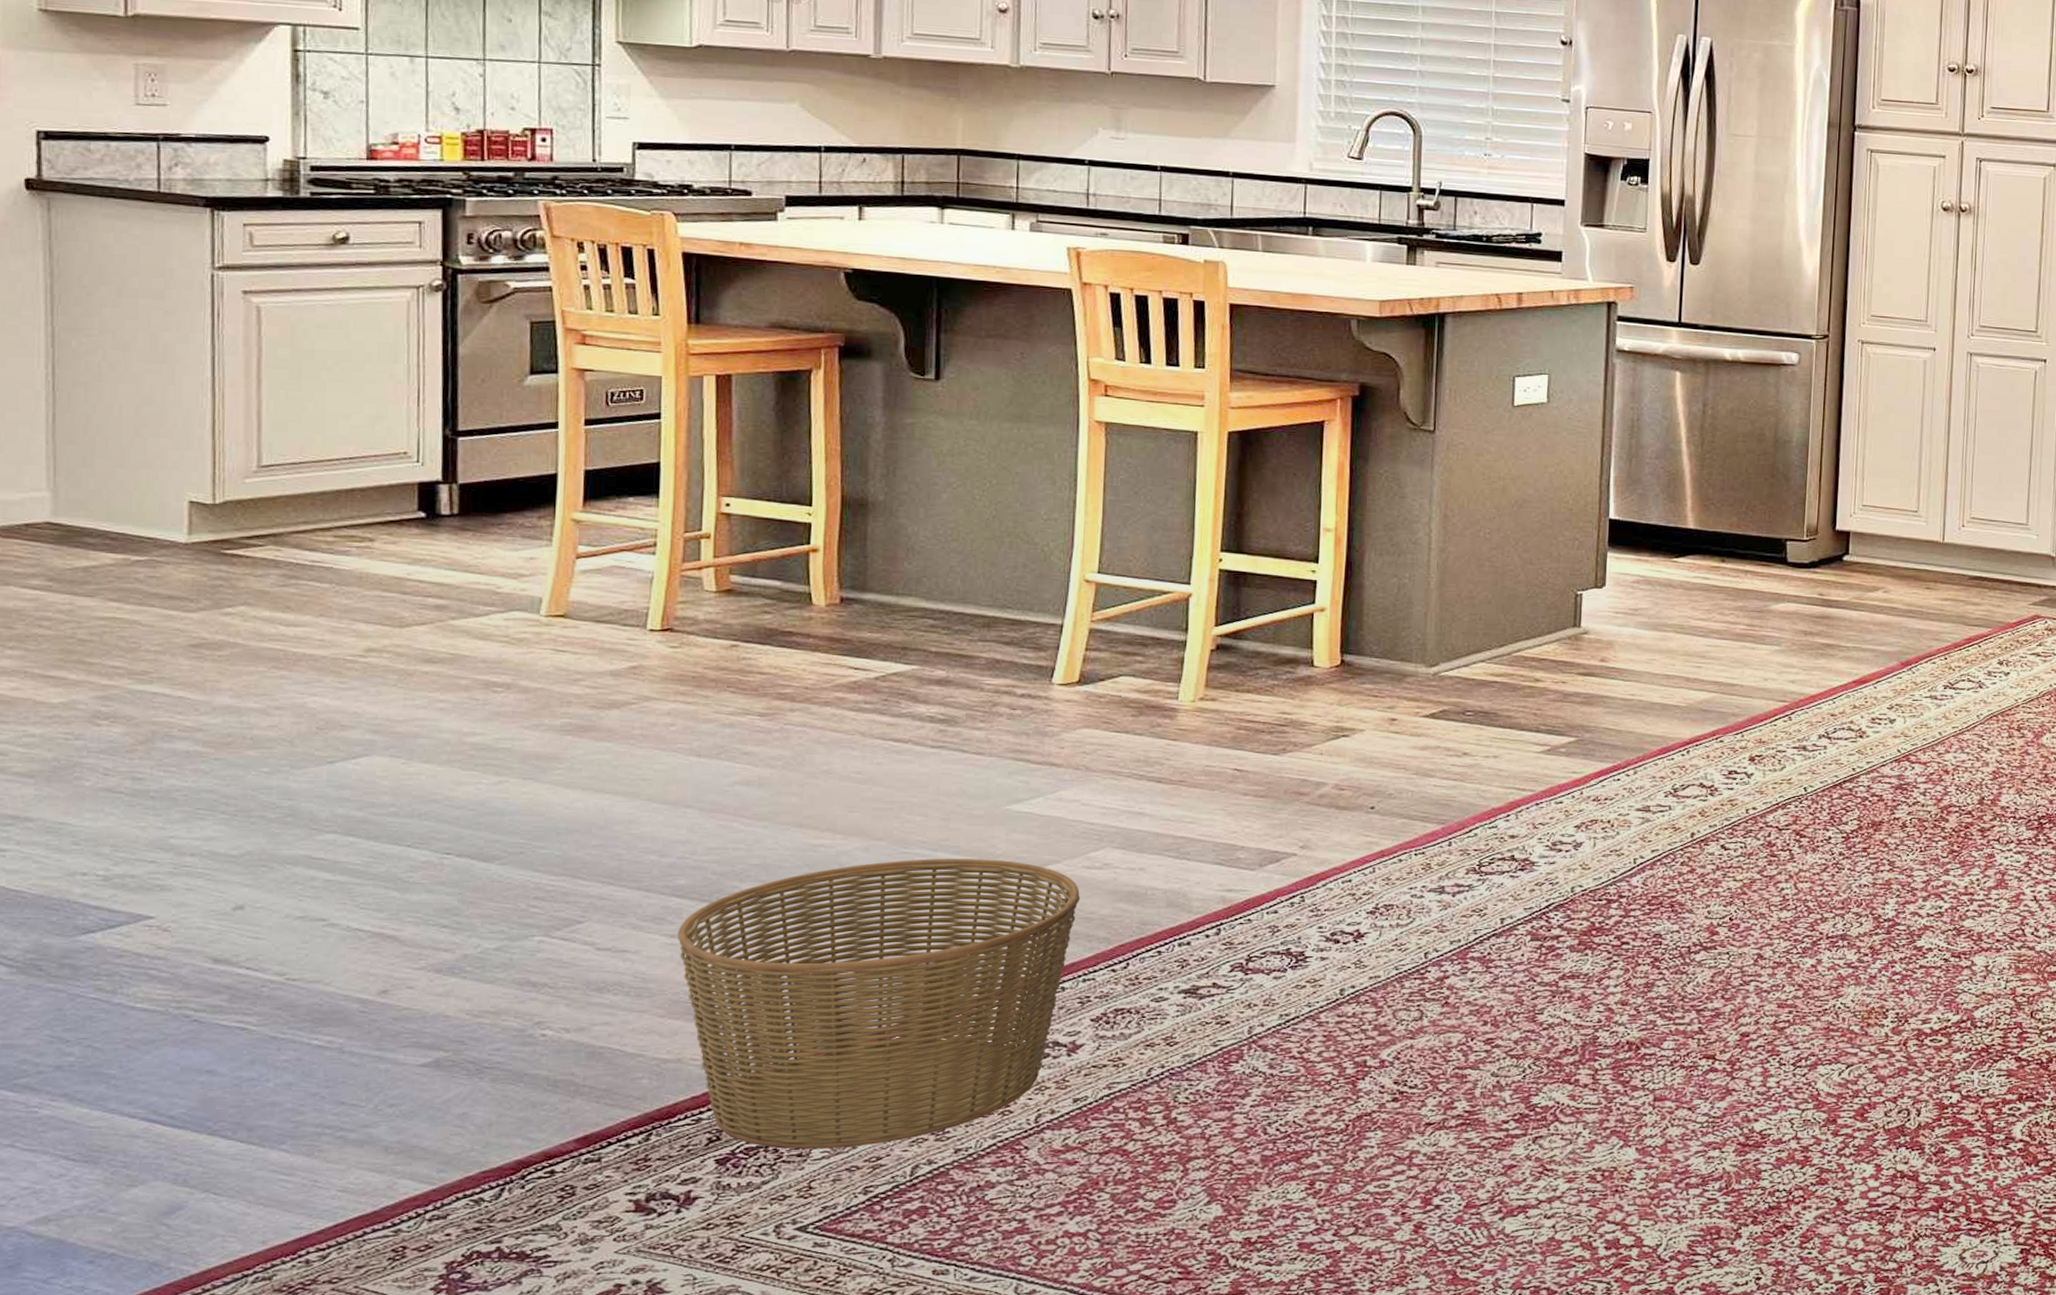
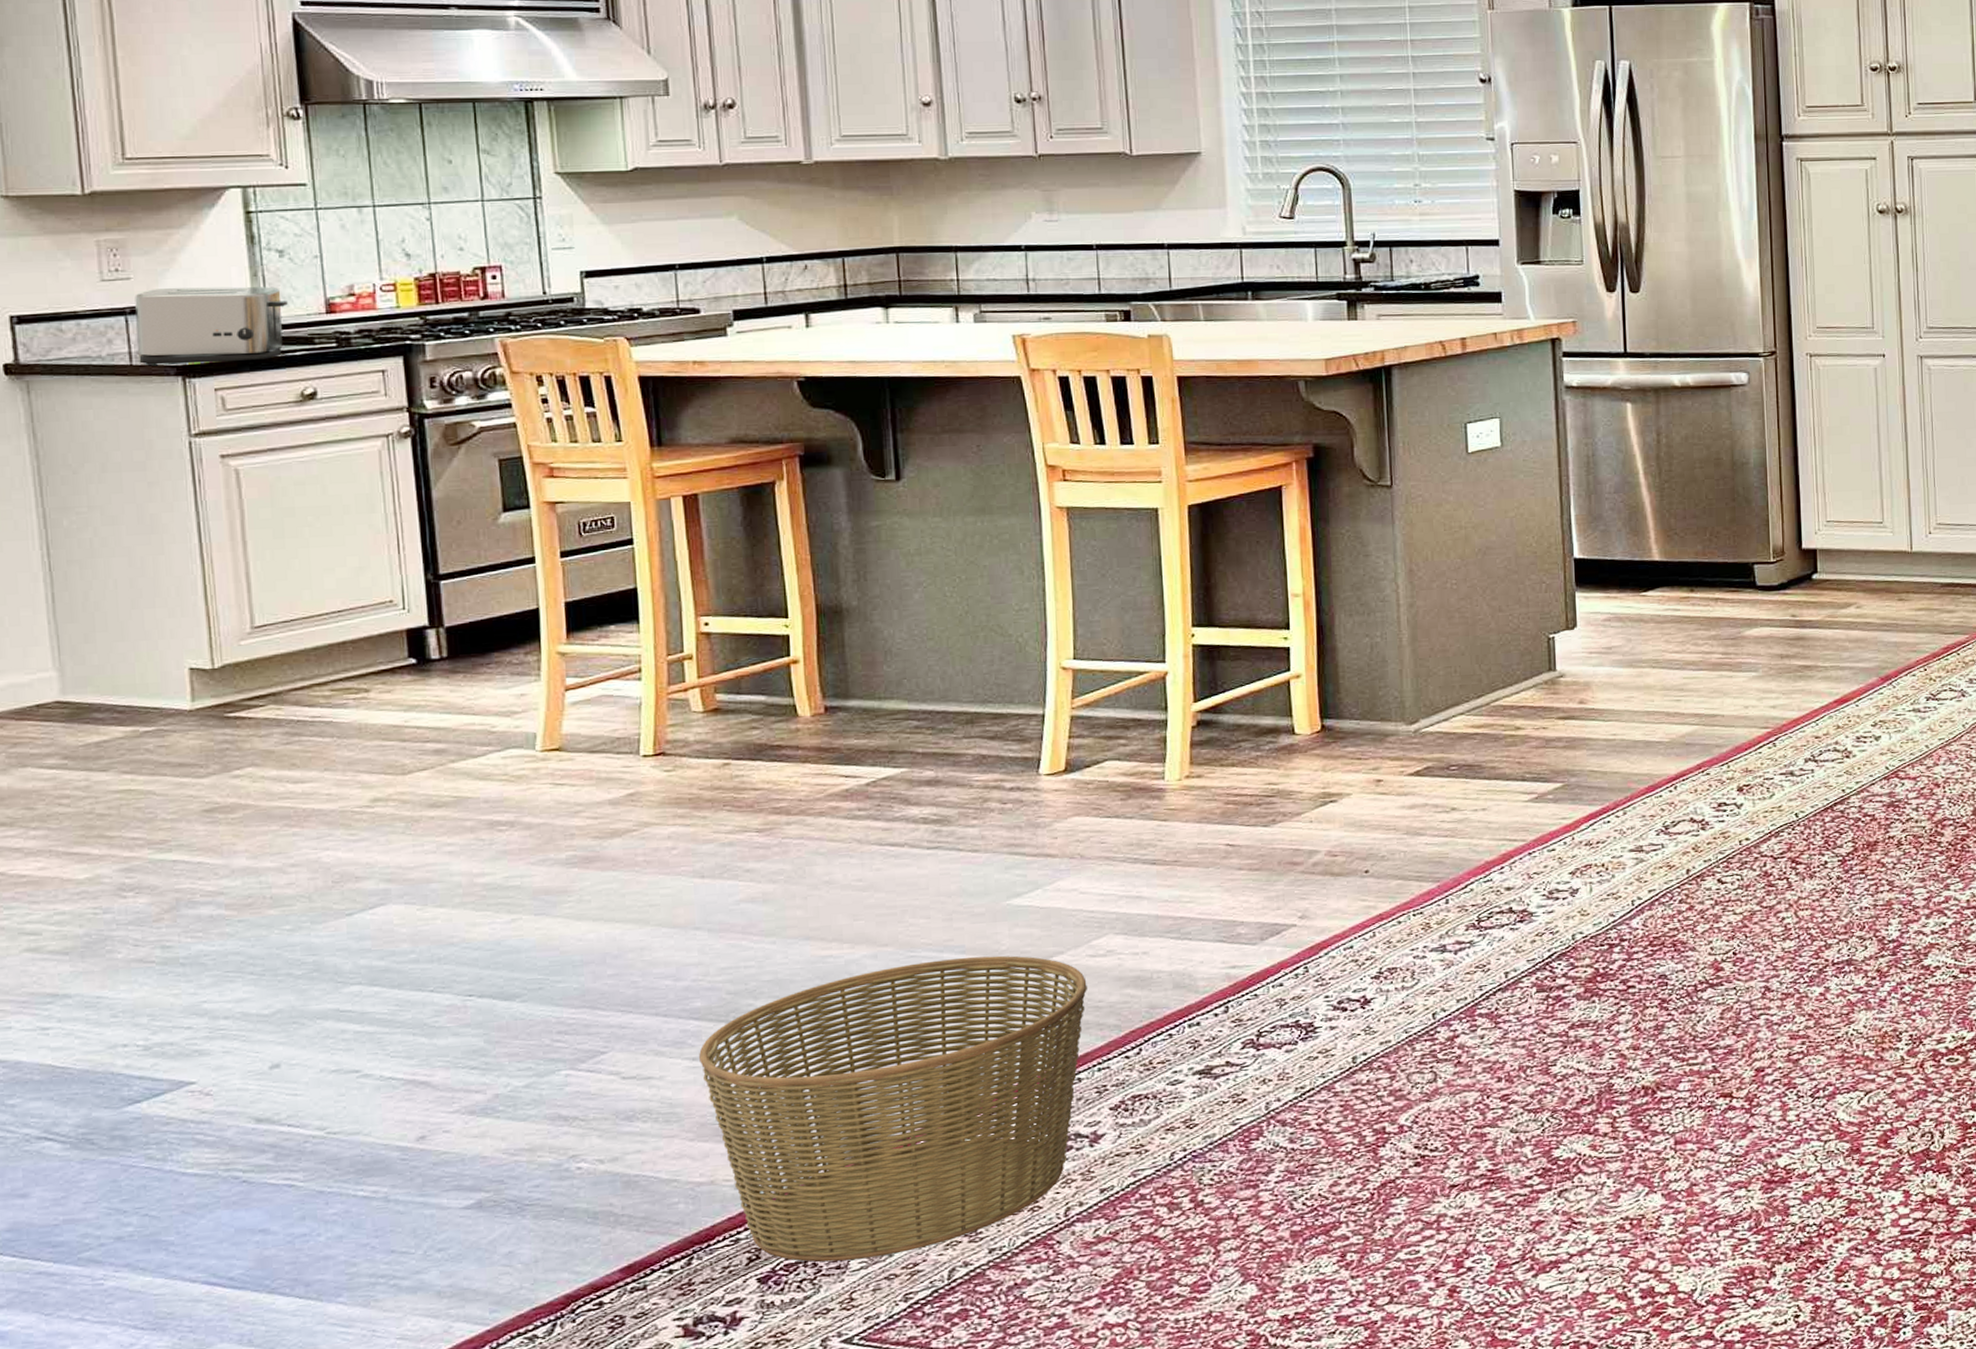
toaster: none [166,118,328,201] -> present [135,286,288,365]

